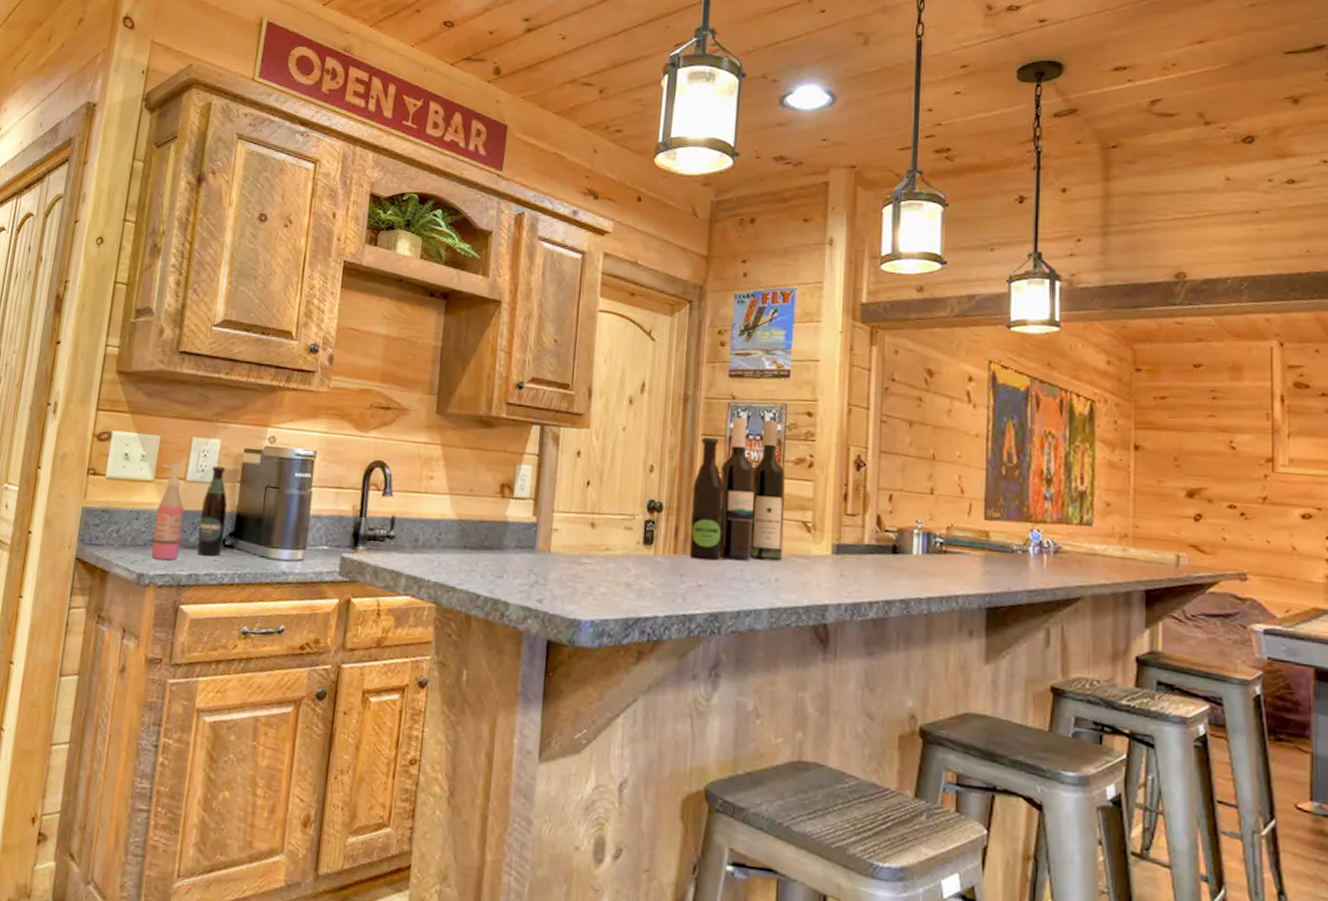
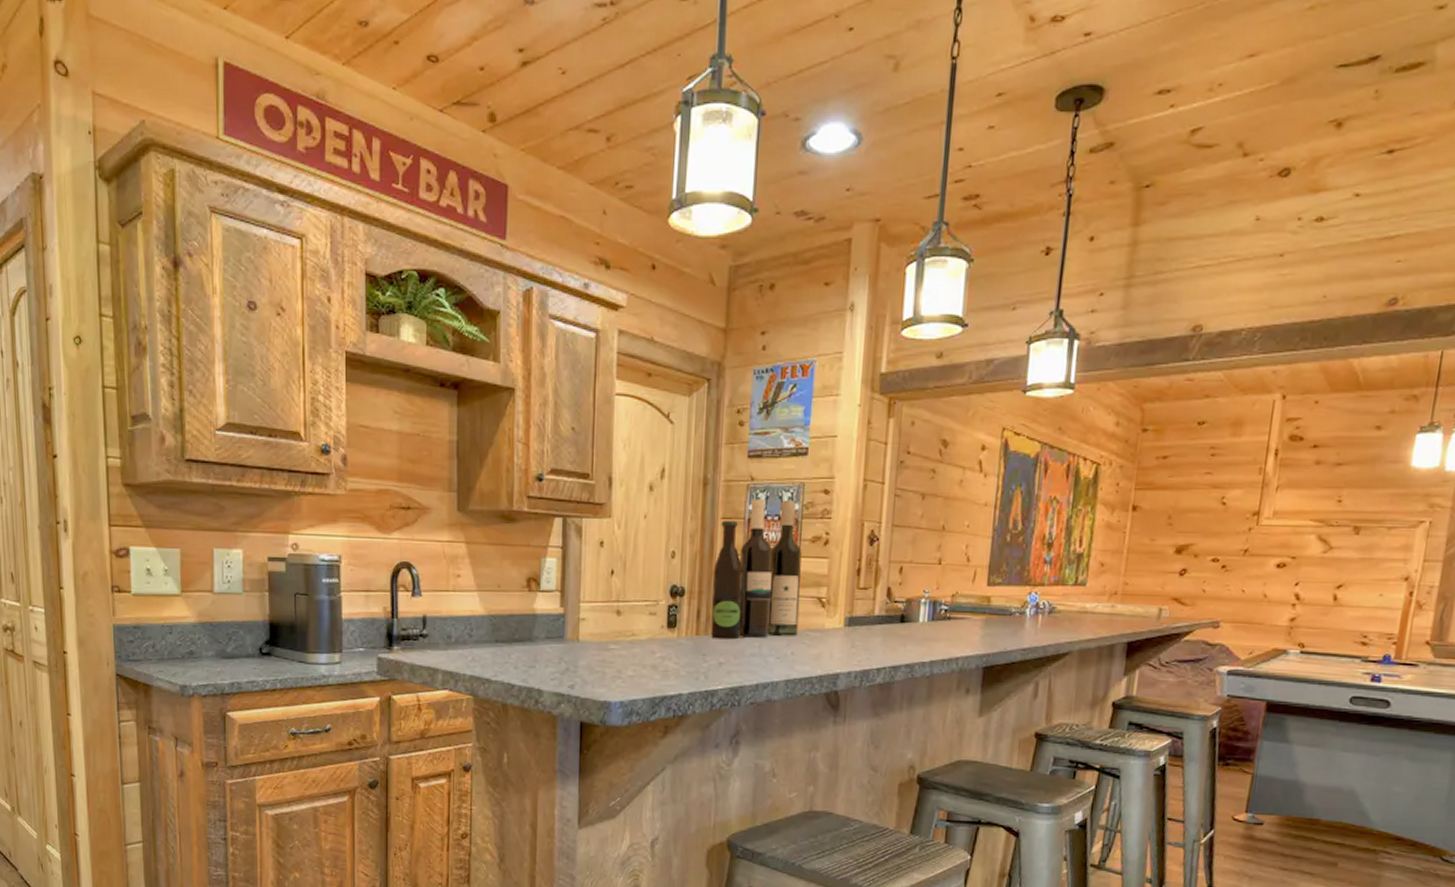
soap dispenser: present [151,463,184,561] -> none [187,576,218,671]
bottle: present [196,466,227,557] -> none [234,576,260,665]

